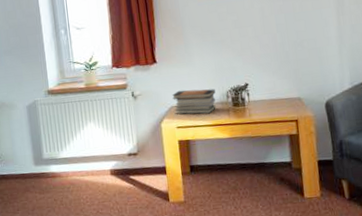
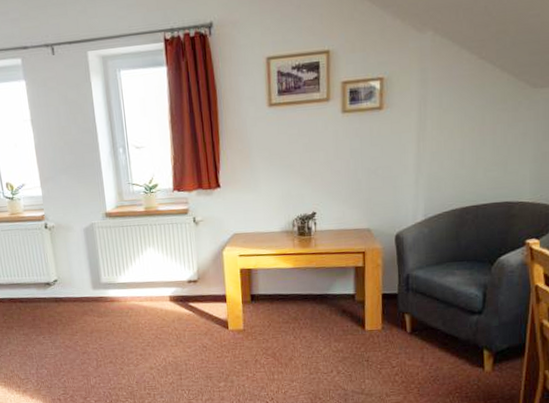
book stack: present [172,89,216,115] -> none [236,216,281,243]

